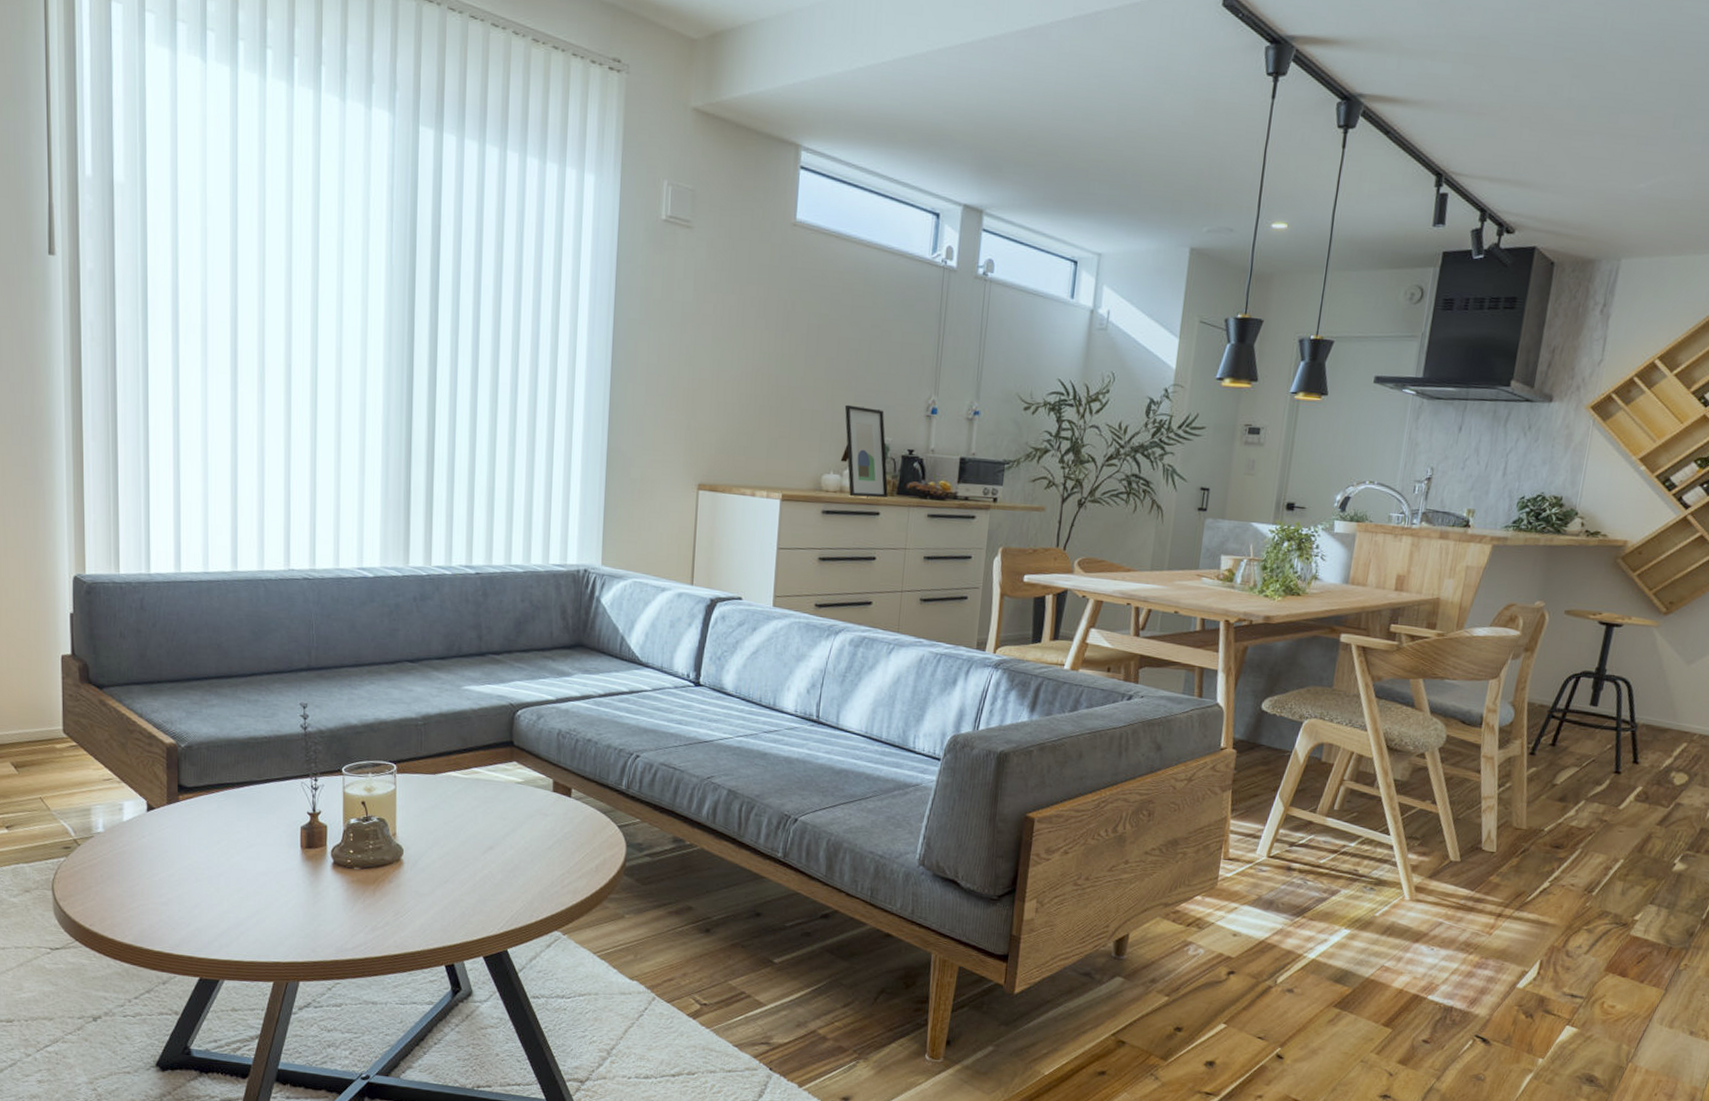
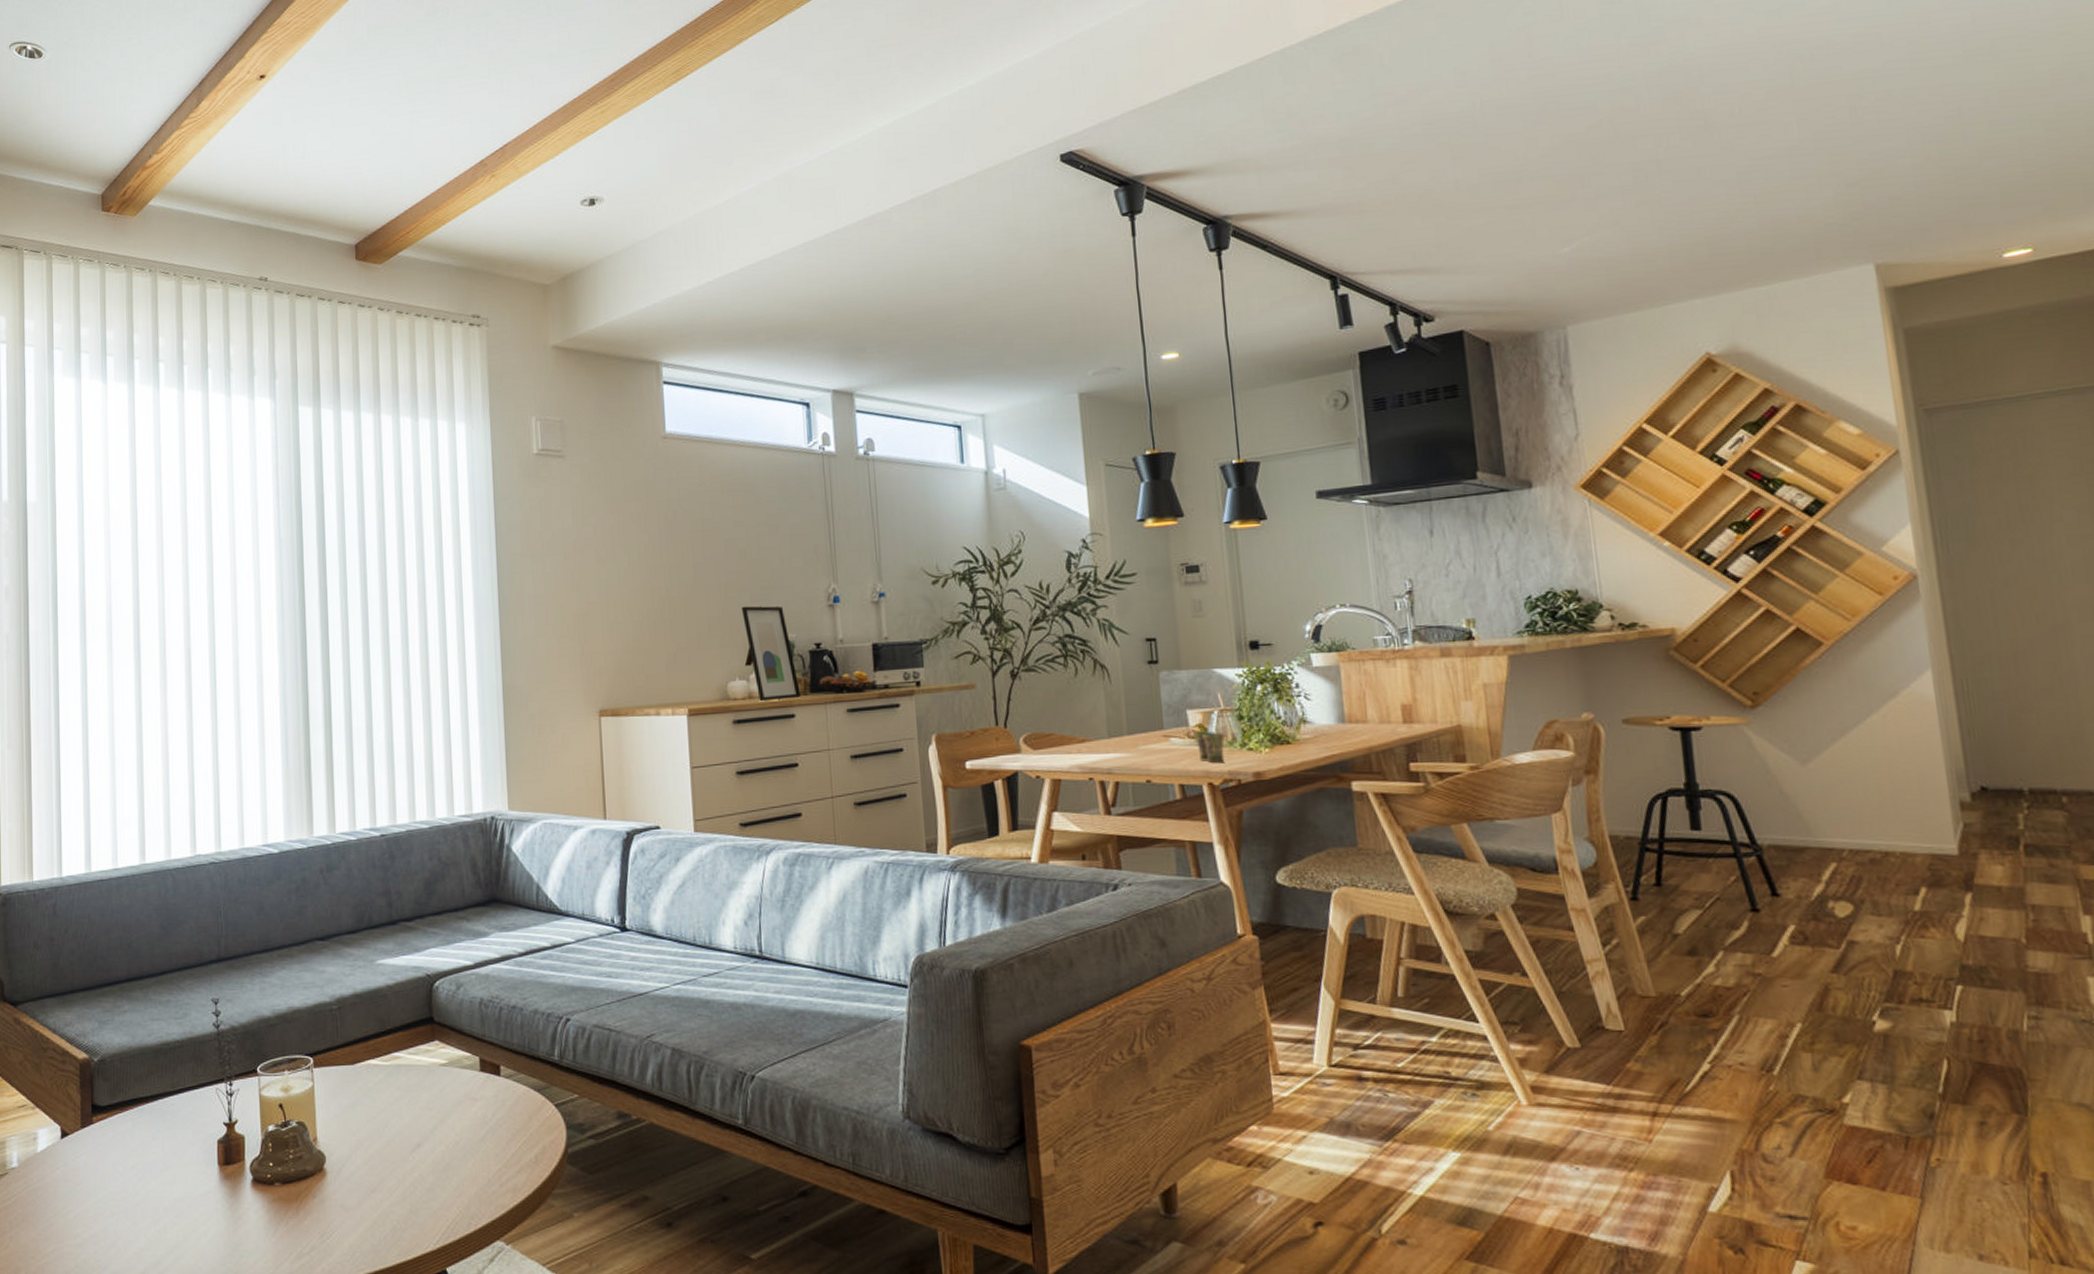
cup: none [1223,576,1249,604] -> present [1195,732,1226,763]

